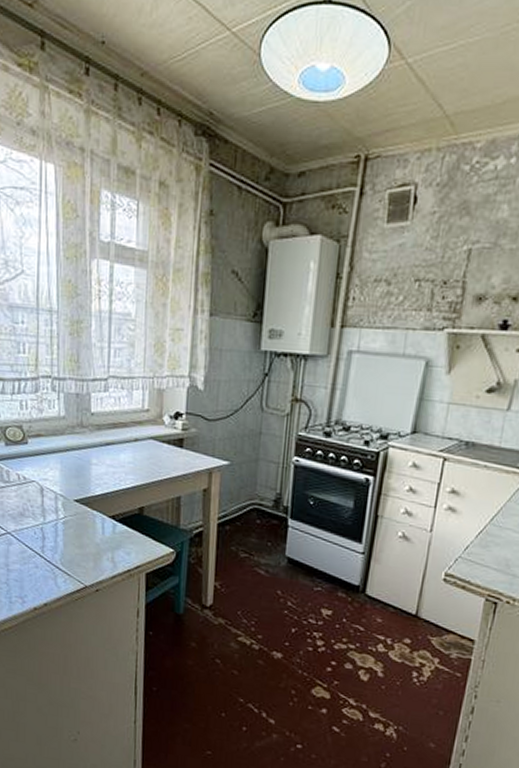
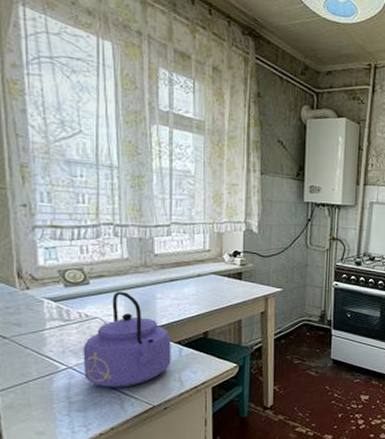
kettle: none [20,453,105,562] -> present [83,291,171,388]

